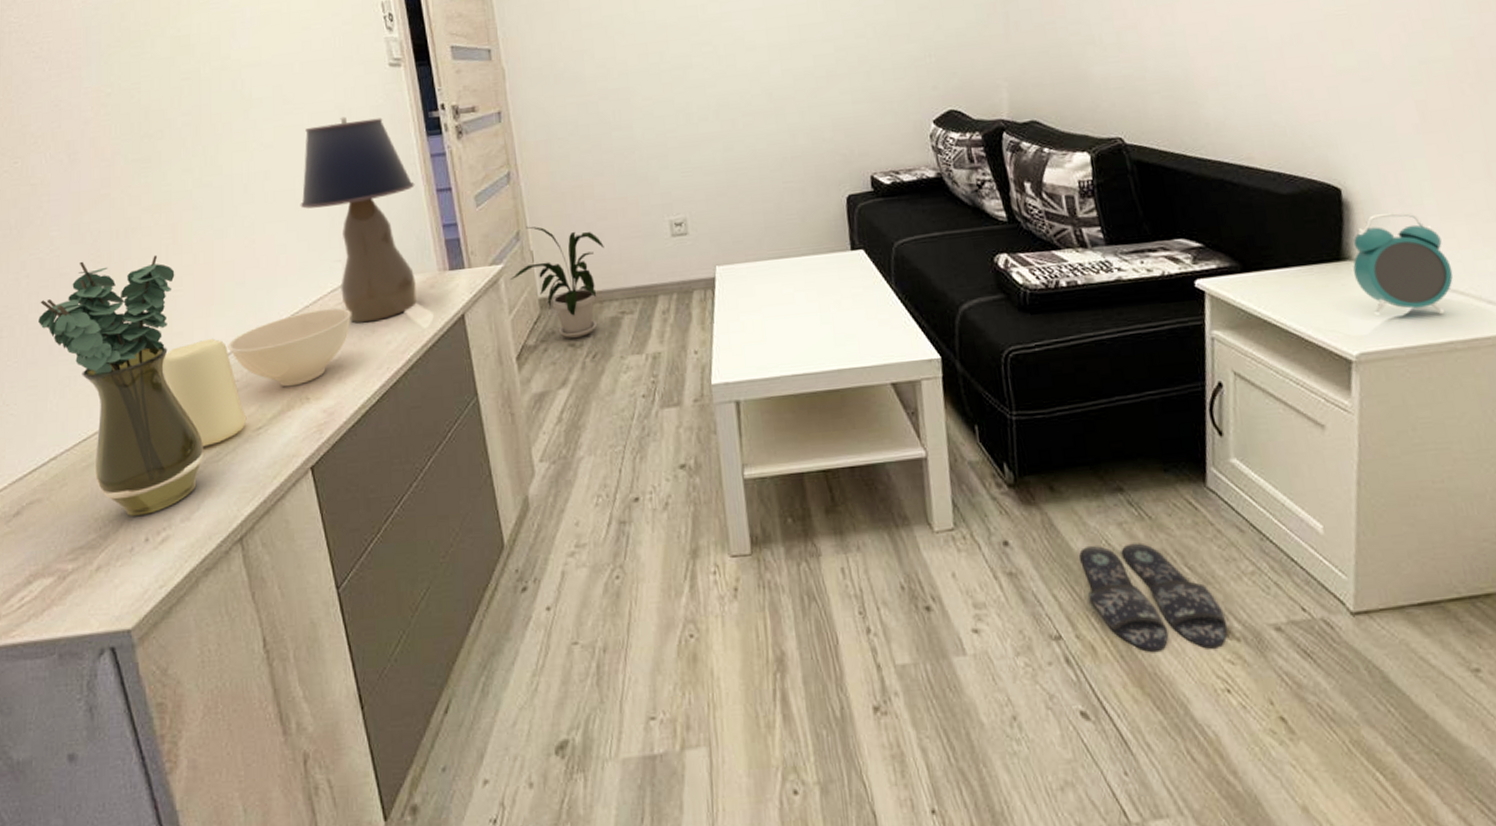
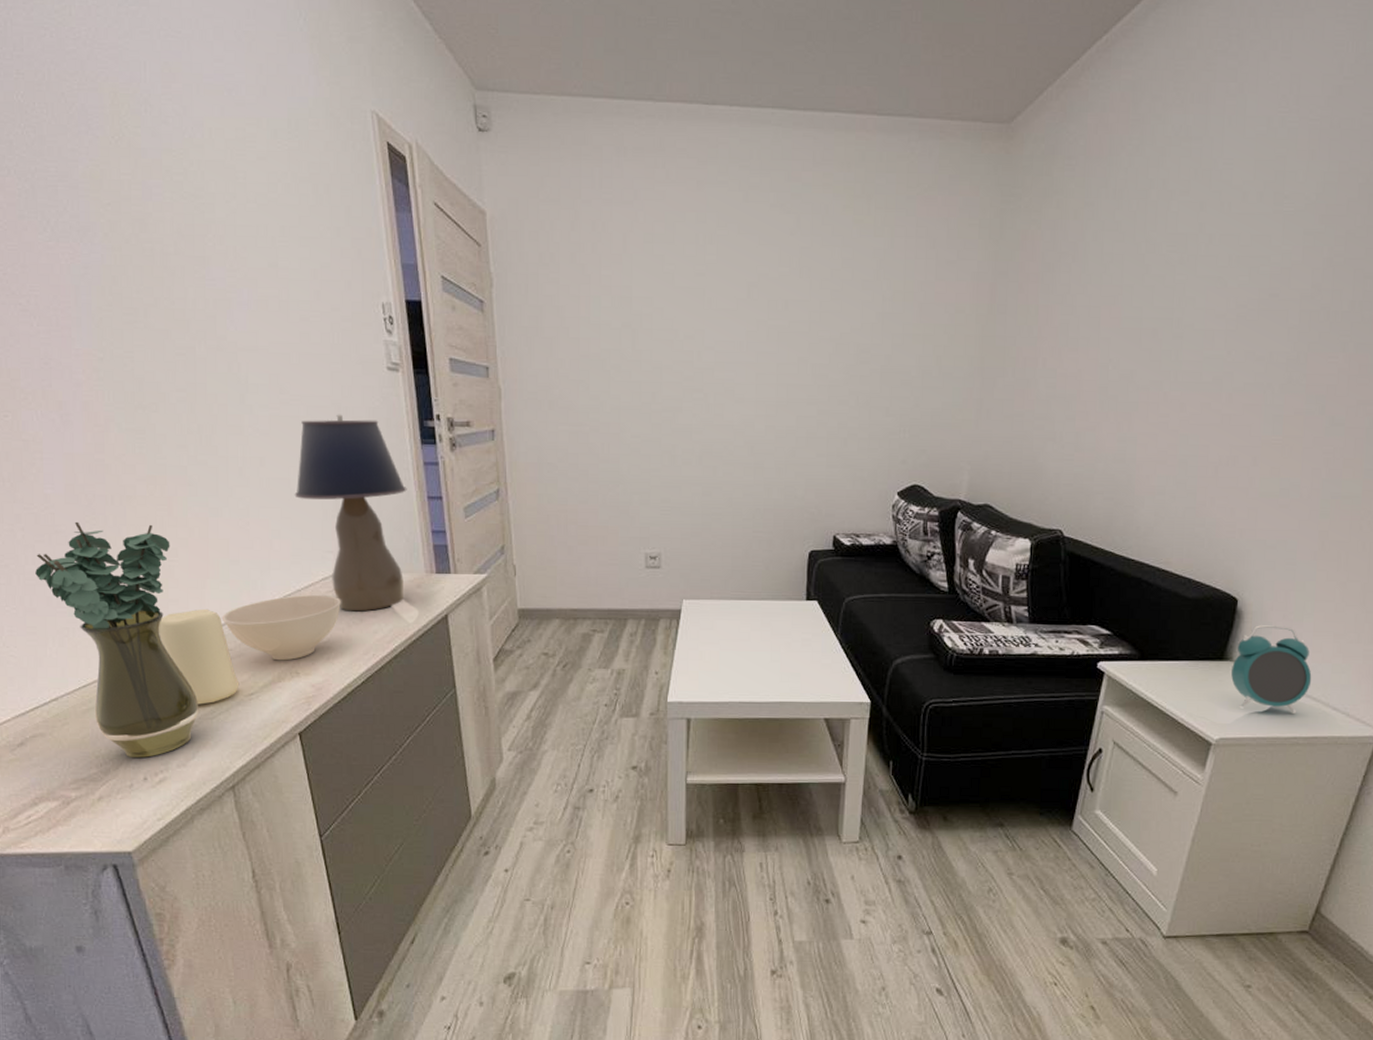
house plant: present [510,226,604,338] -> none [493,542,583,648]
slippers: present [1079,542,1228,652] -> none [958,867,1065,952]

